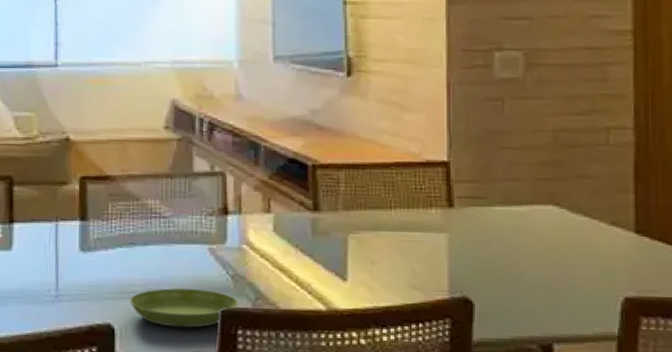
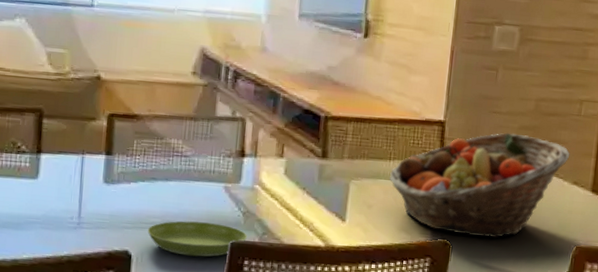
fruit basket: none [392,170,603,293] -> present [389,132,570,239]

